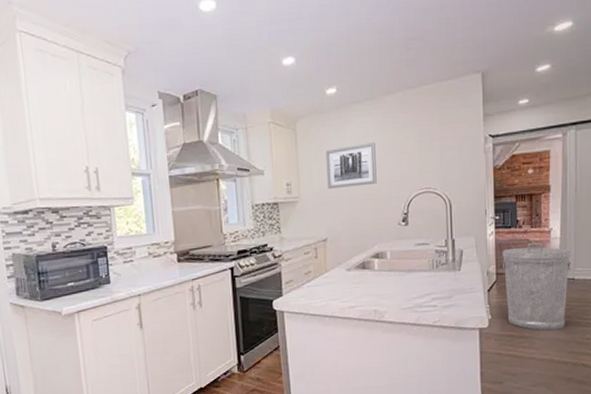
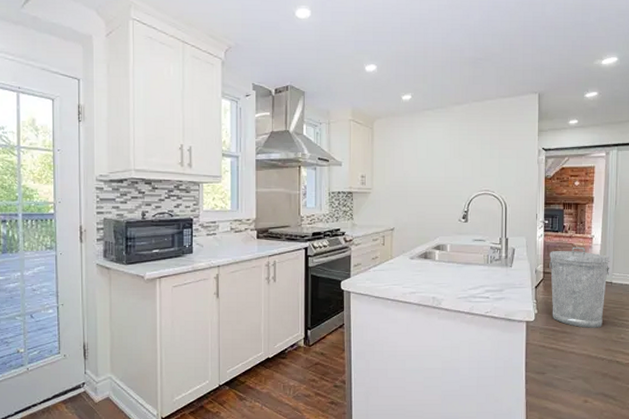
wall art: present [325,142,377,189] -> none [398,146,442,184]

